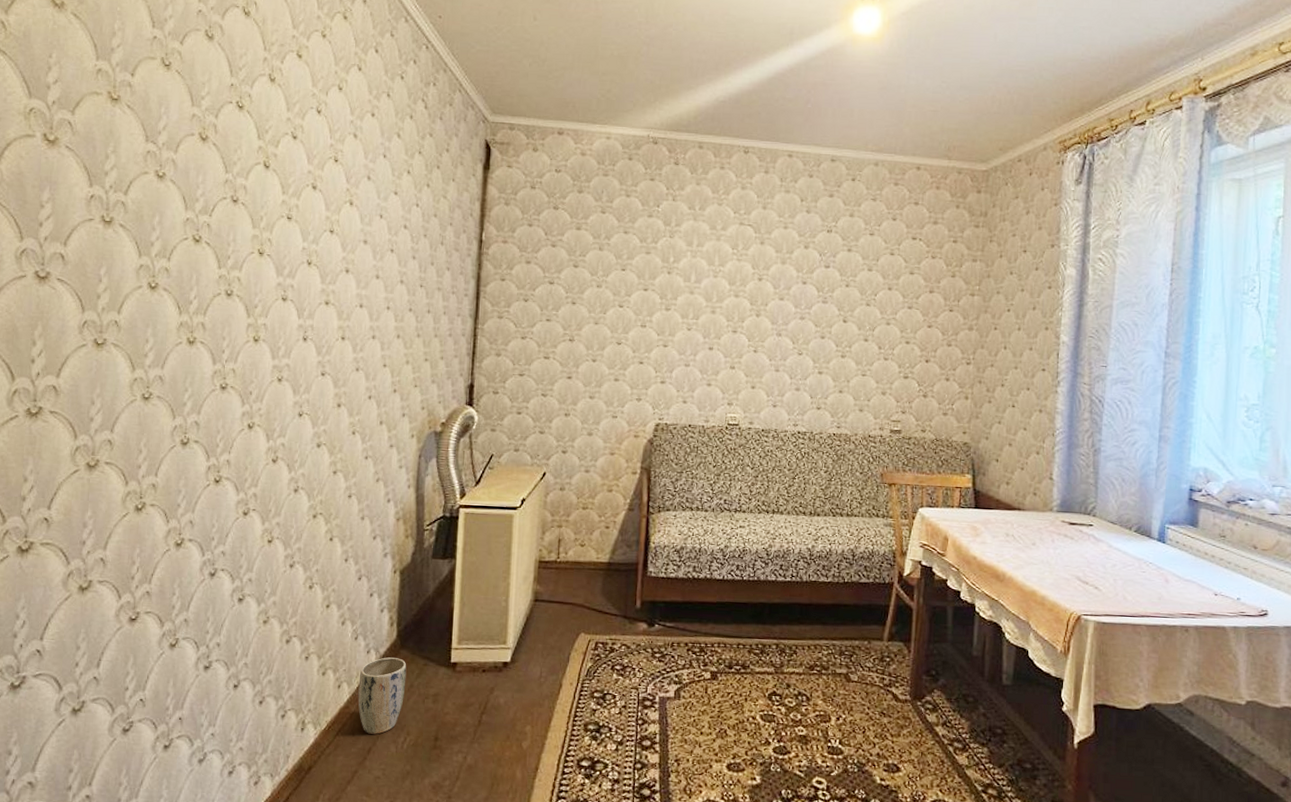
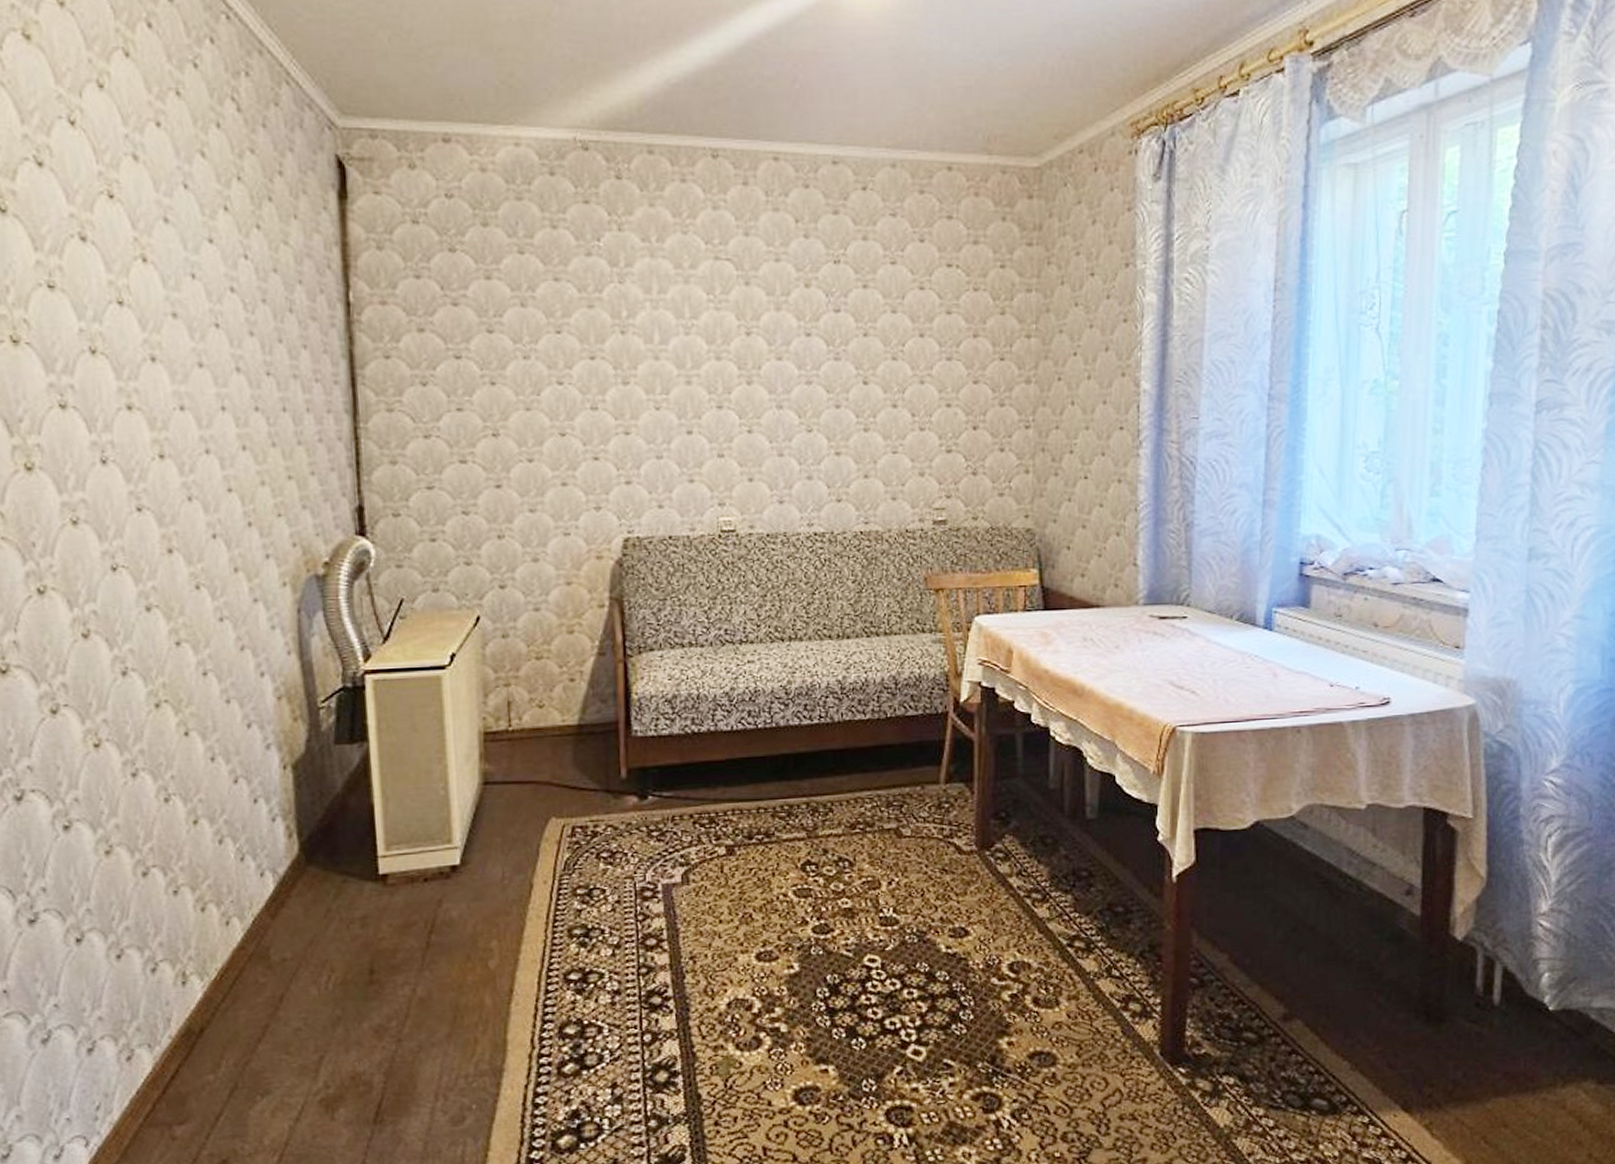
plant pot: present [358,657,407,734] -> none [253,877,321,977]

